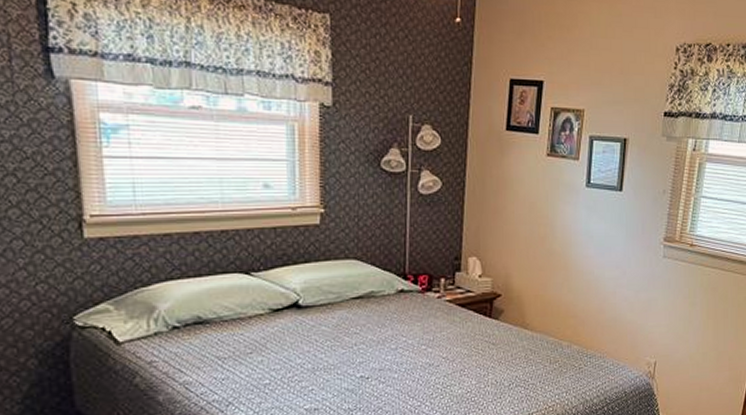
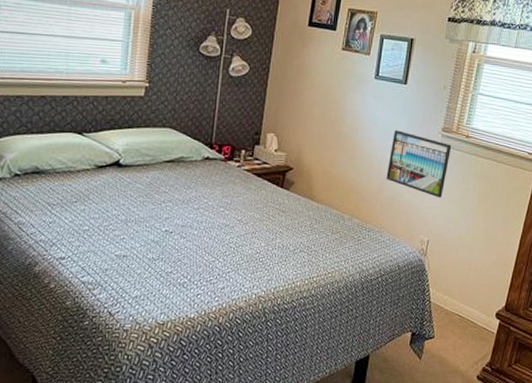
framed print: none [605,243,675,315] -> present [386,130,452,198]

